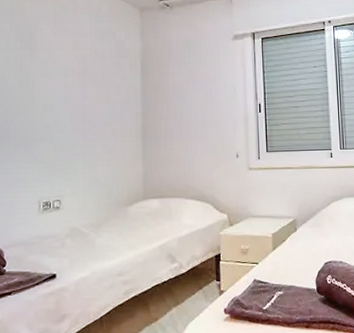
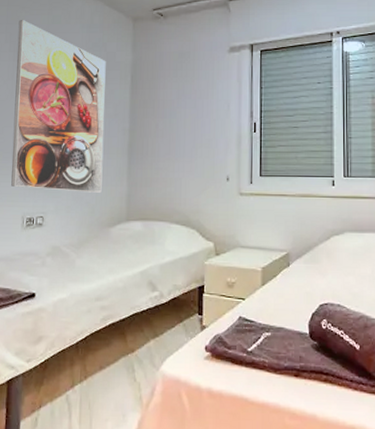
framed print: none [24,10,118,175] -> present [11,20,106,193]

